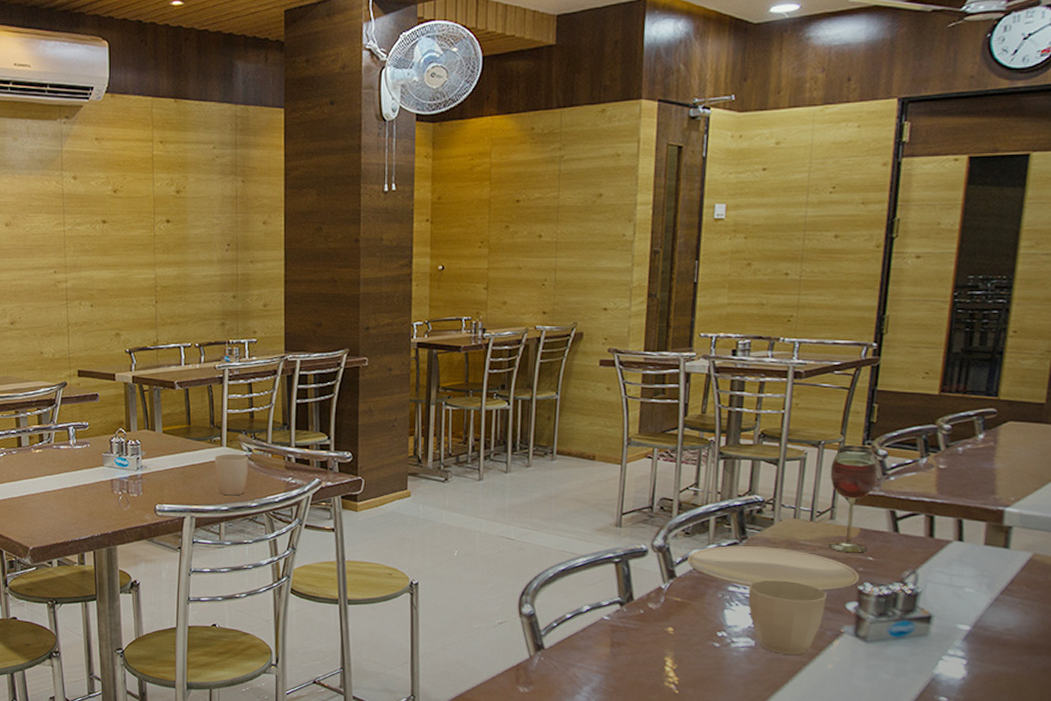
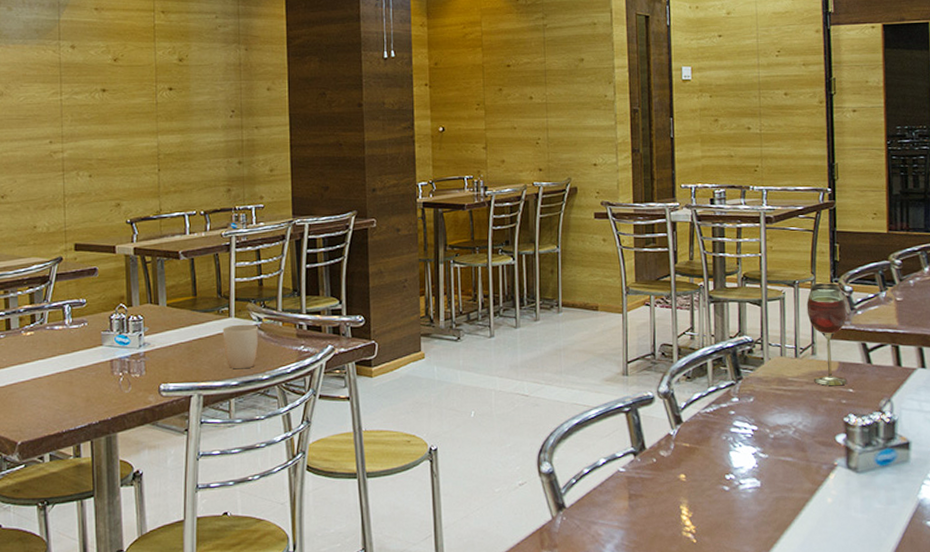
plate: present [686,546,860,592] -> none [690,386,845,427]
cup: present [748,580,827,655] -> none [749,417,818,492]

